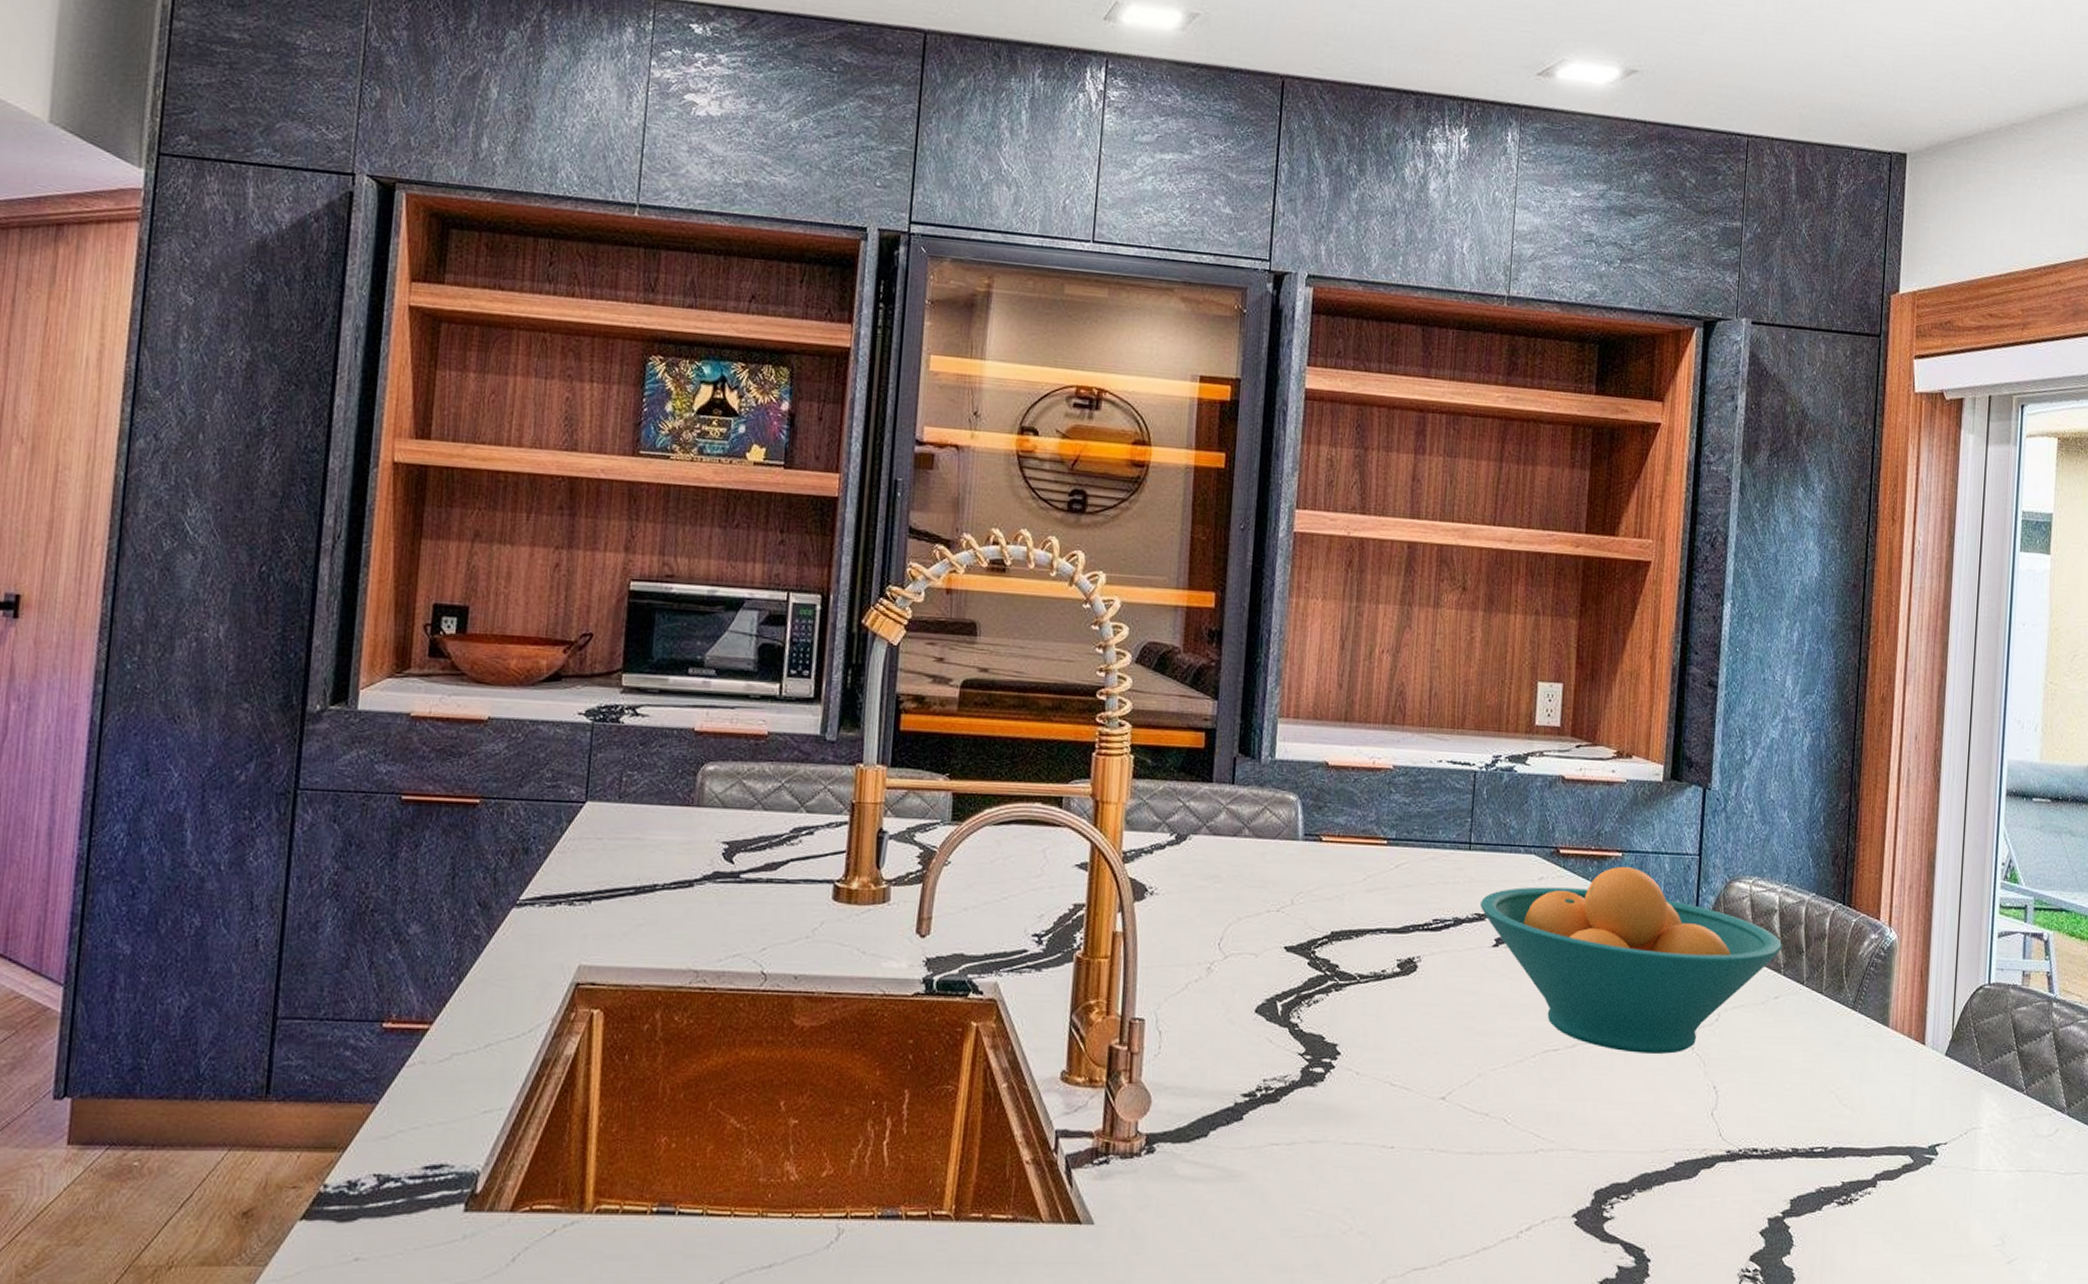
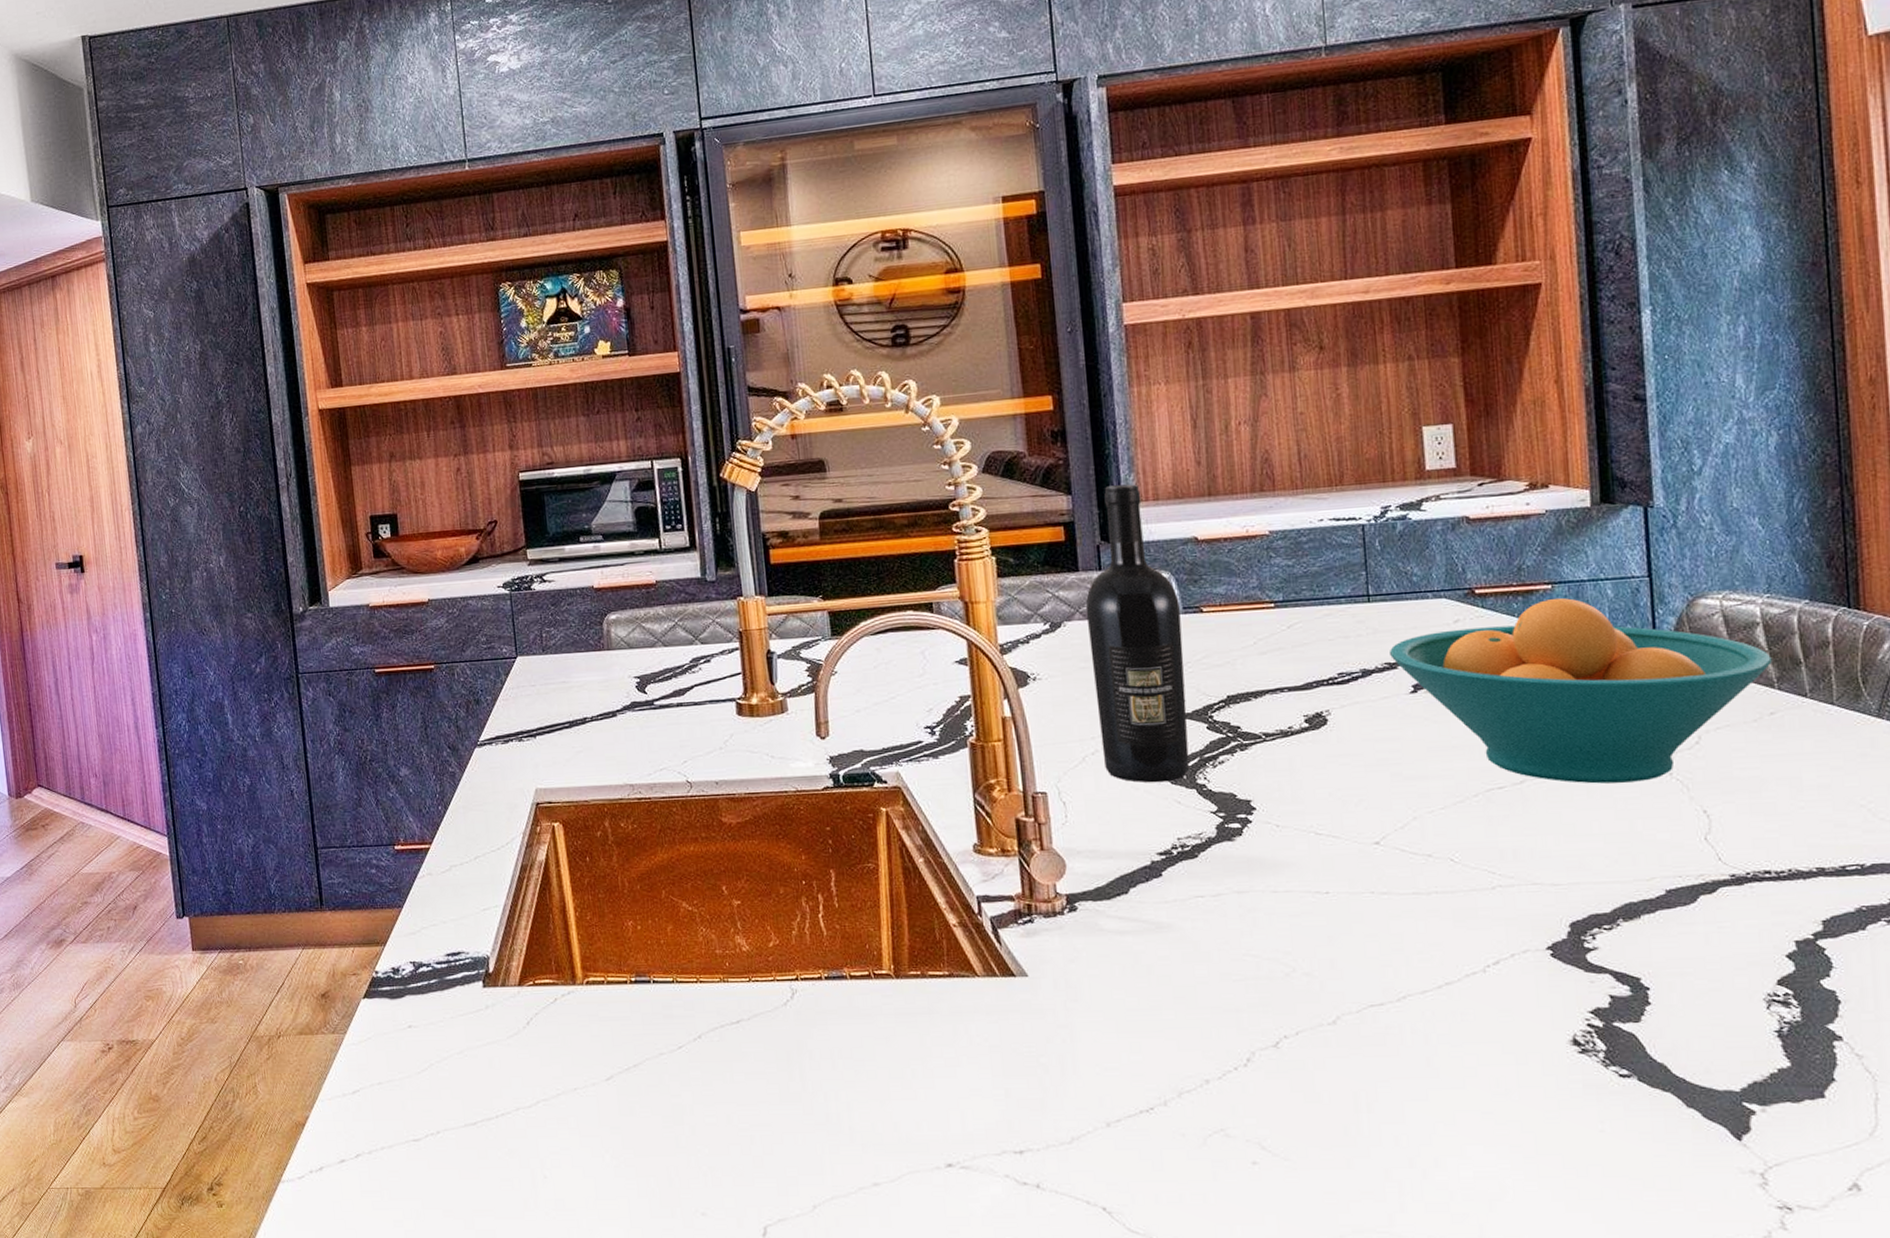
wine bottle: none [1205,696,1302,1018] -> present [1085,484,1190,783]

